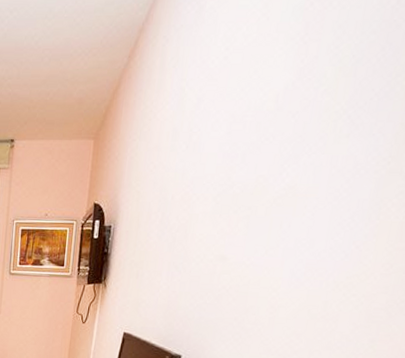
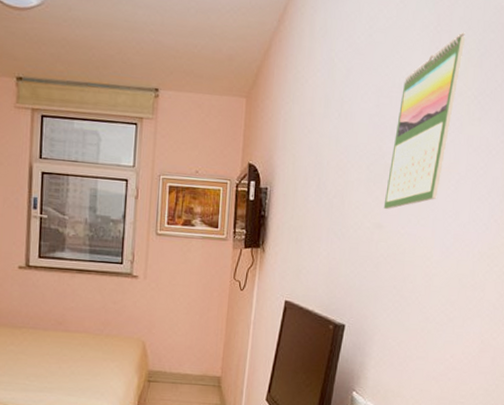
calendar: none [228,38,339,241] -> present [383,32,466,210]

